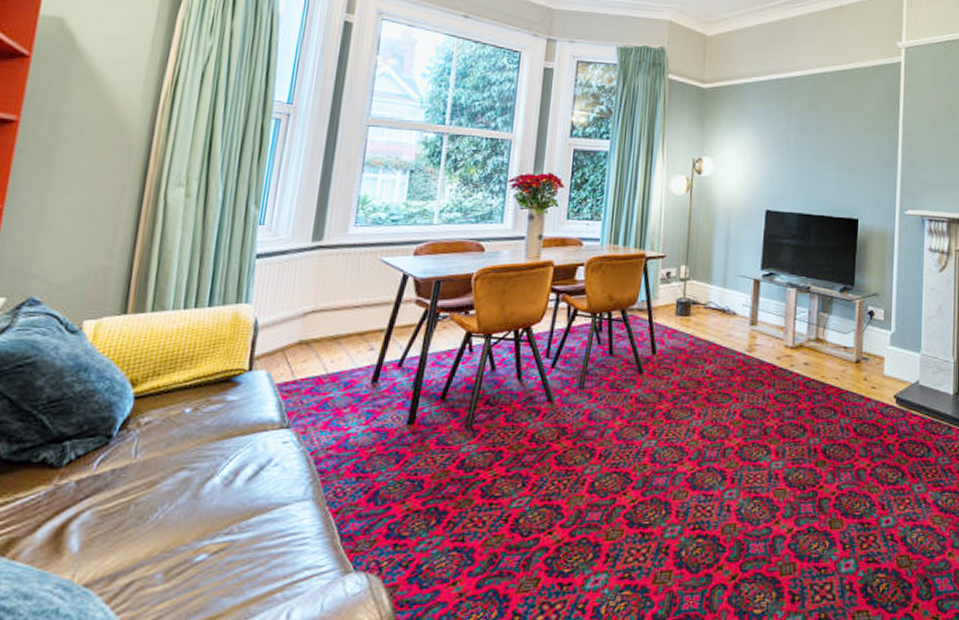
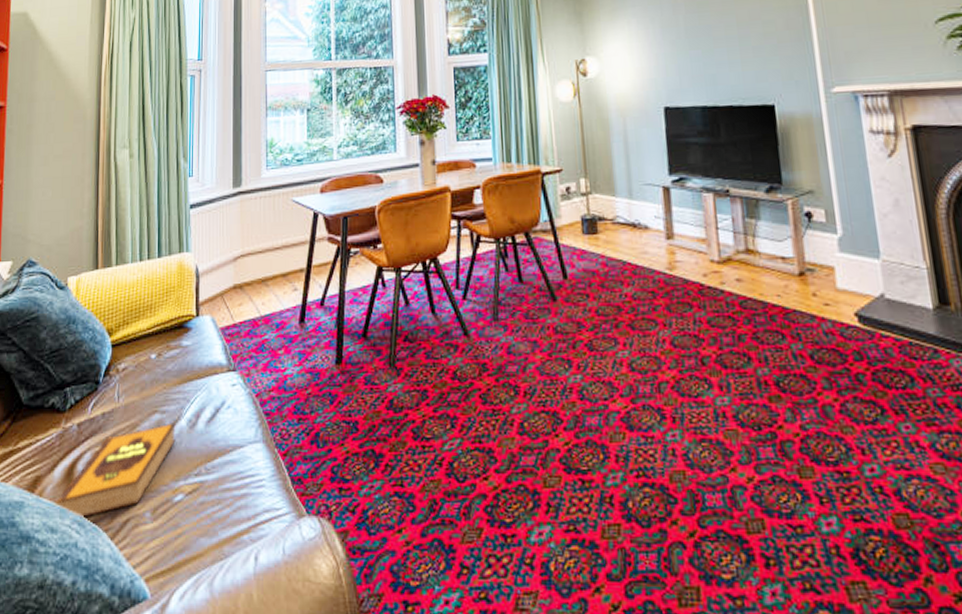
hardback book: none [33,480,208,583] -> present [55,422,176,519]

